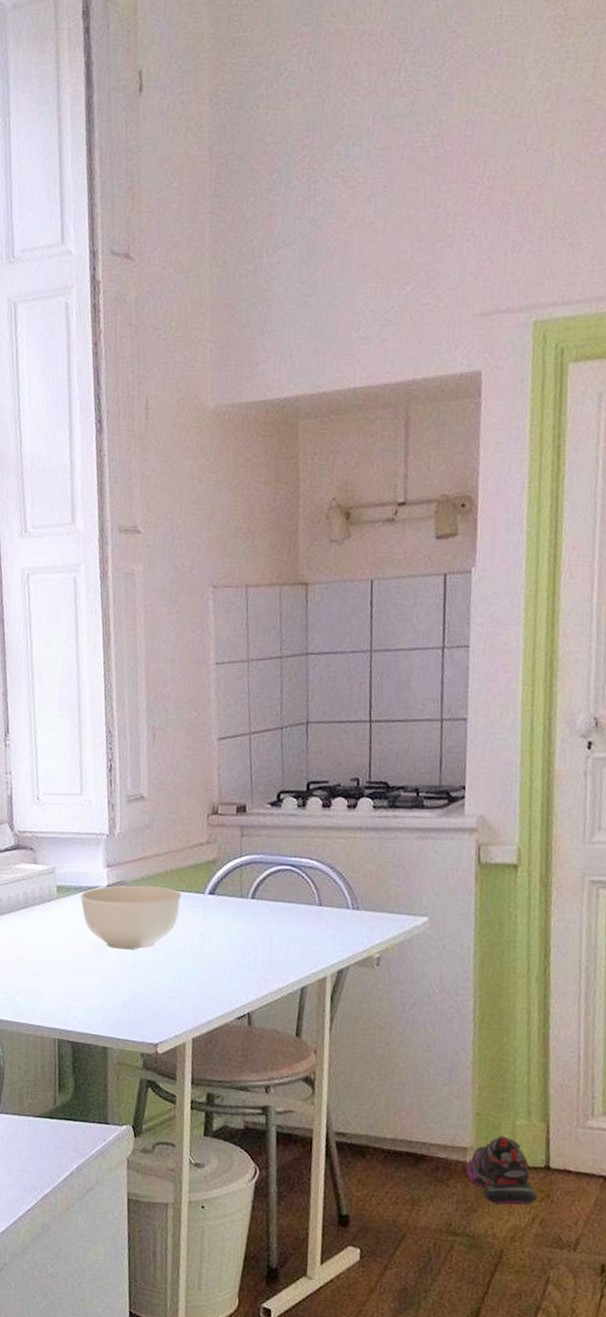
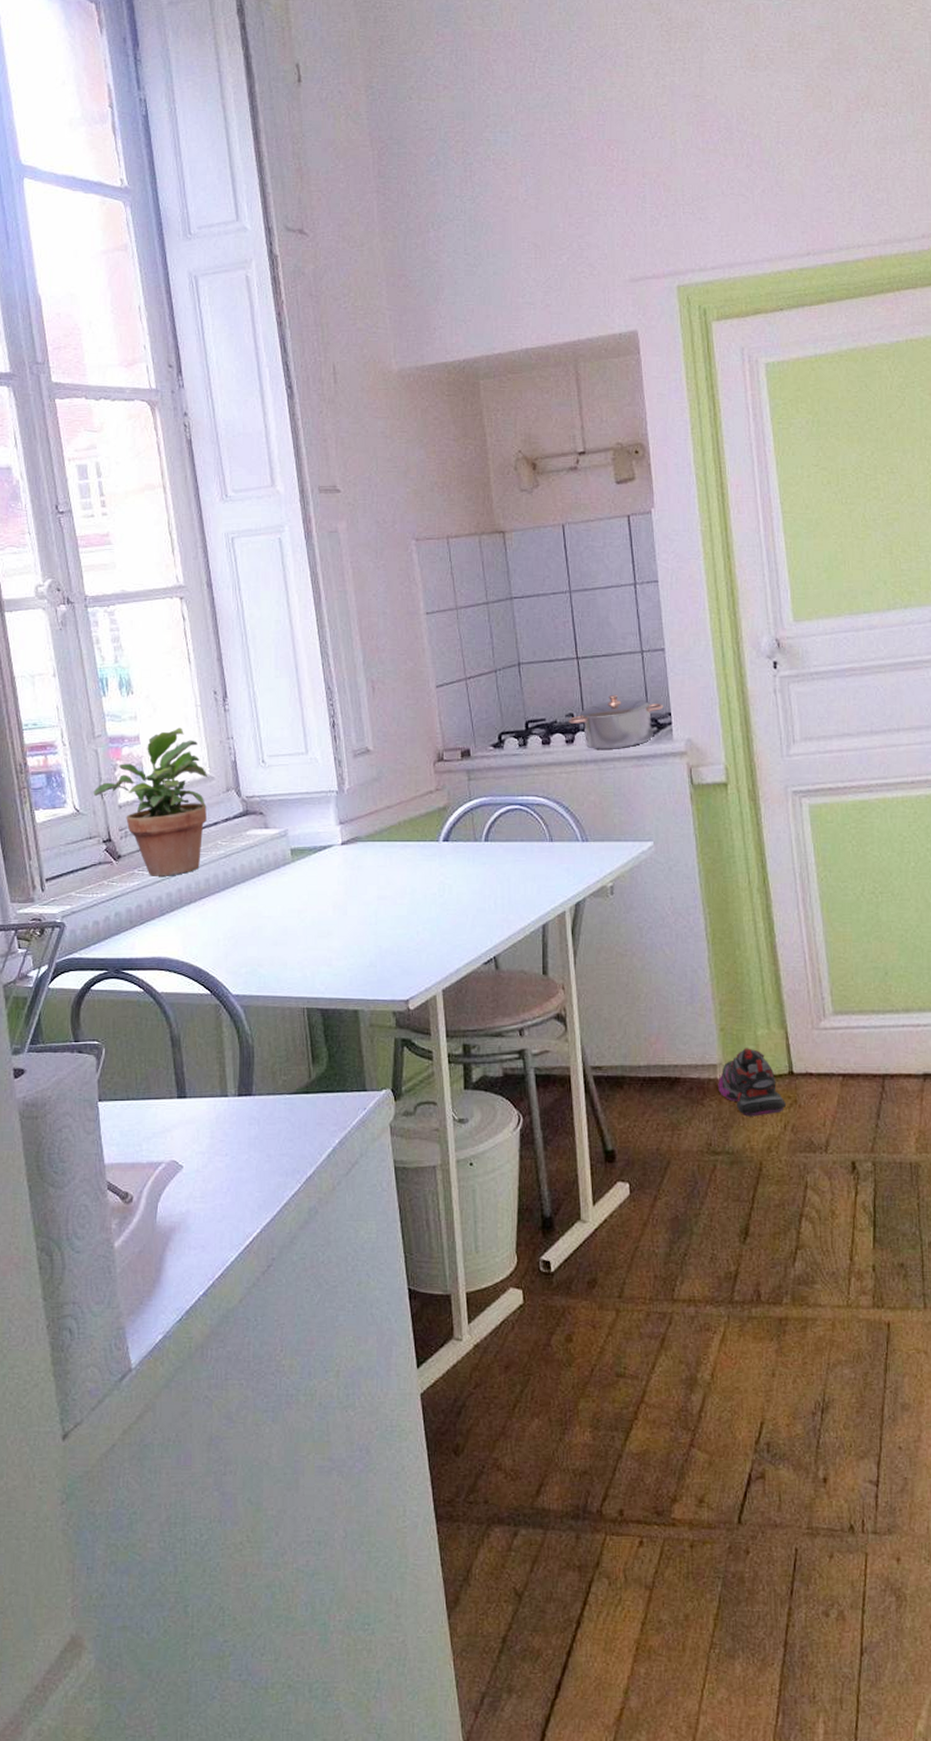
bowl: present [80,885,182,950] -> none [315,839,417,907]
cooking pot: none [353,762,458,819] -> present [569,694,664,749]

